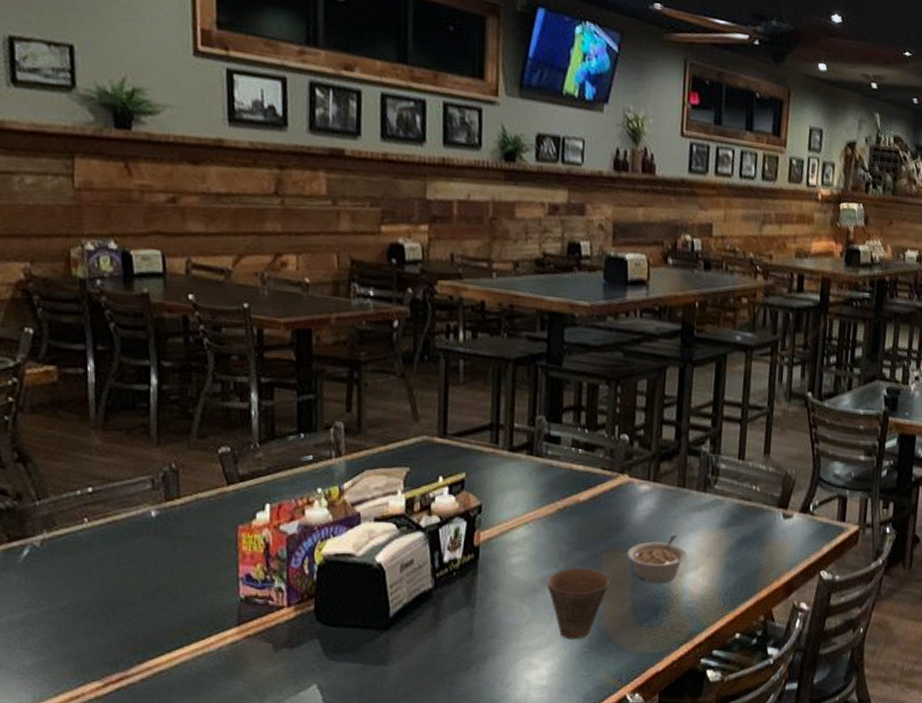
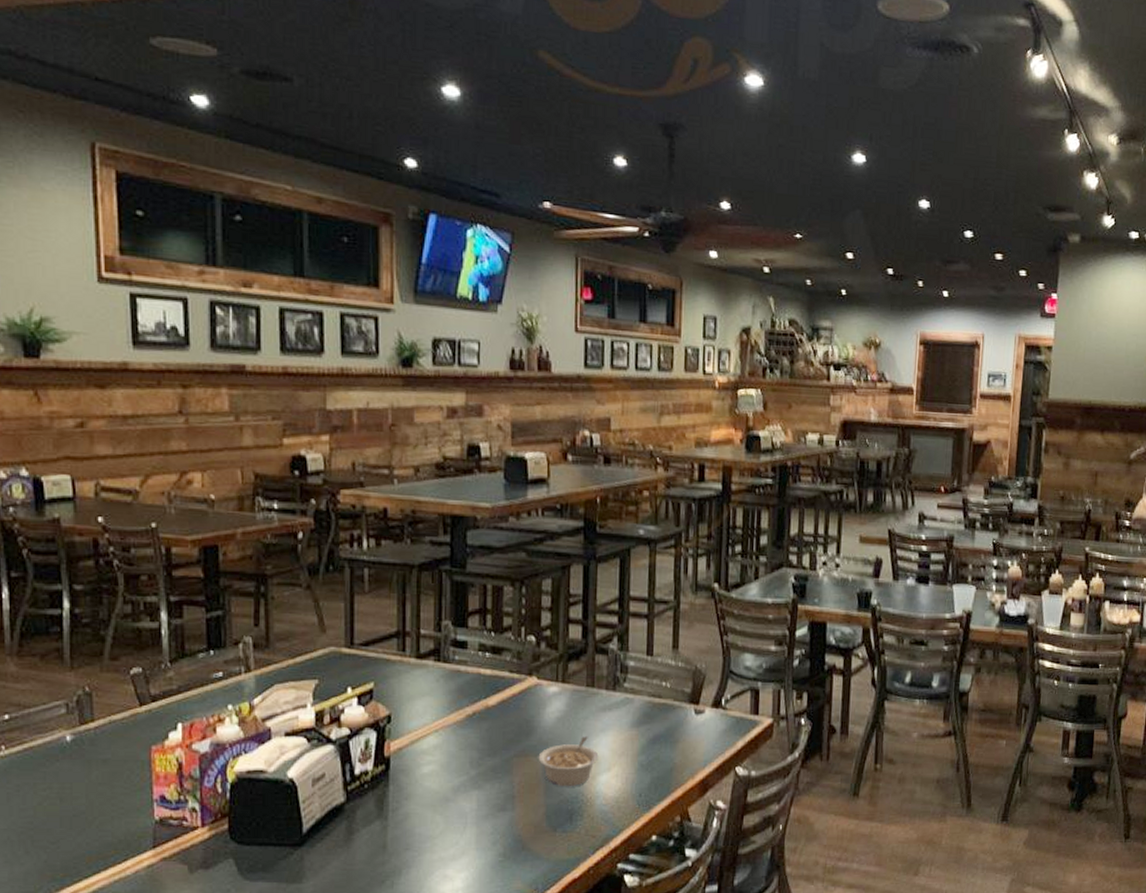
cup: present [547,567,610,640] -> none [459,774,523,849]

